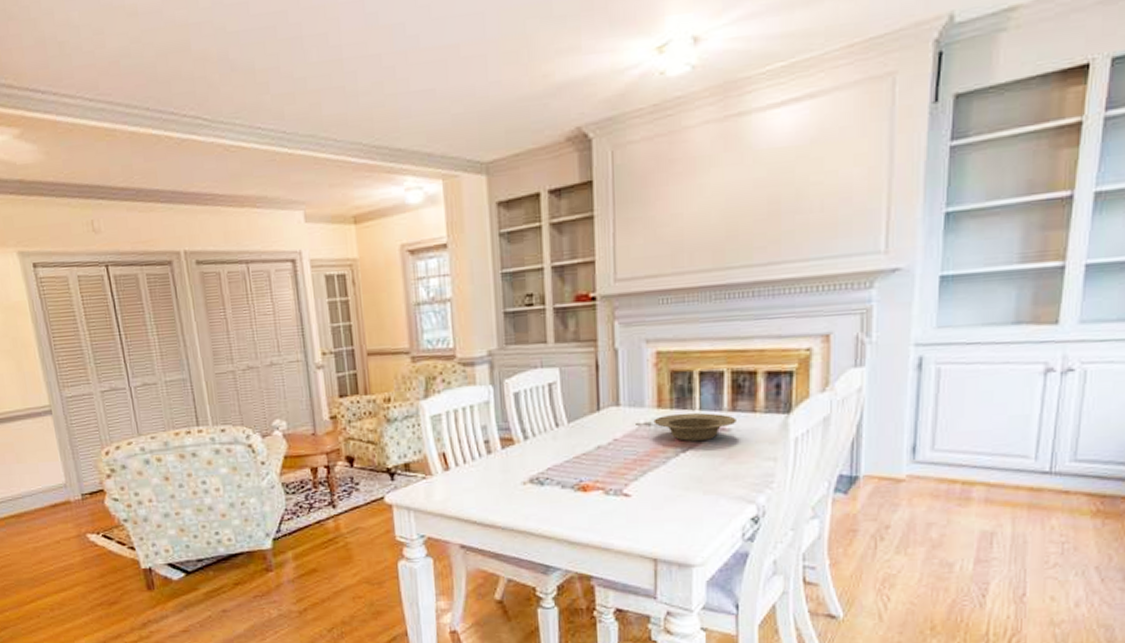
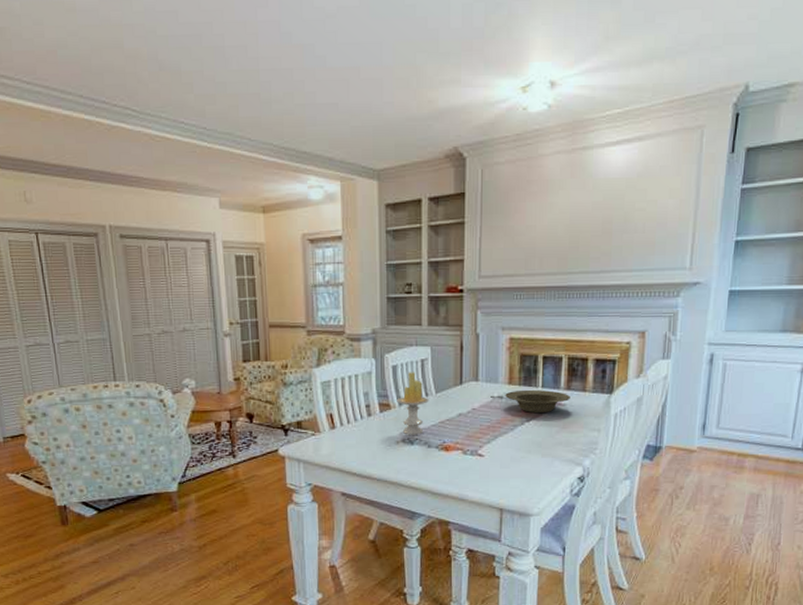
candle: none [521,399,560,474] -> present [397,372,429,435]

